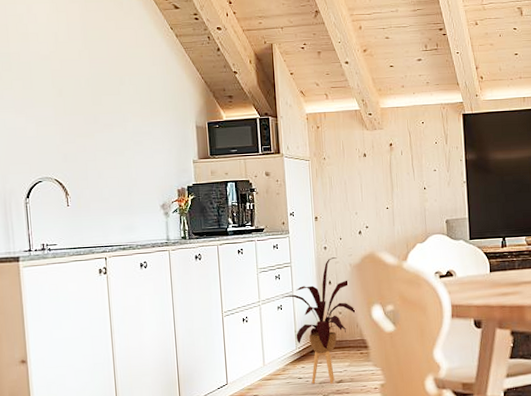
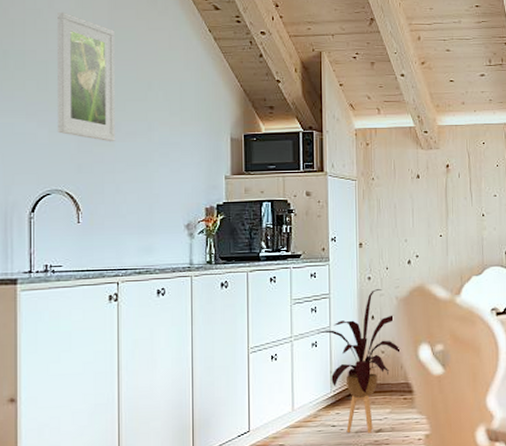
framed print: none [36,16,94,134] -> present [58,11,115,142]

